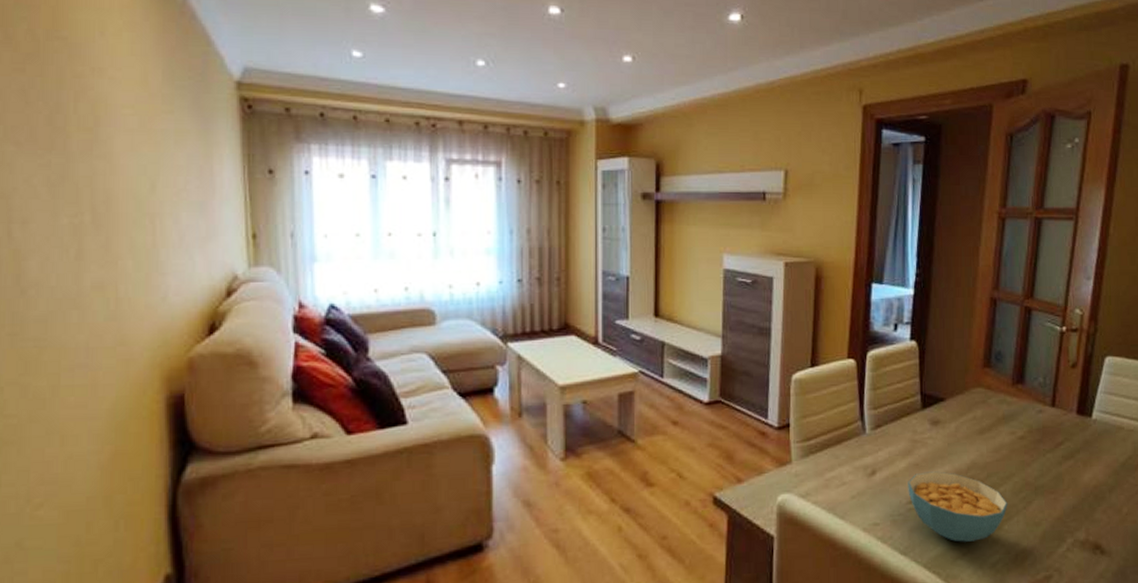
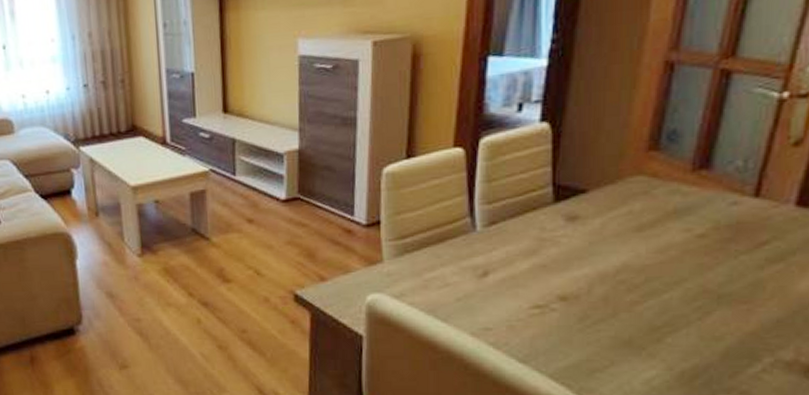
cereal bowl: present [908,471,1008,542] -> none [531,274,674,354]

